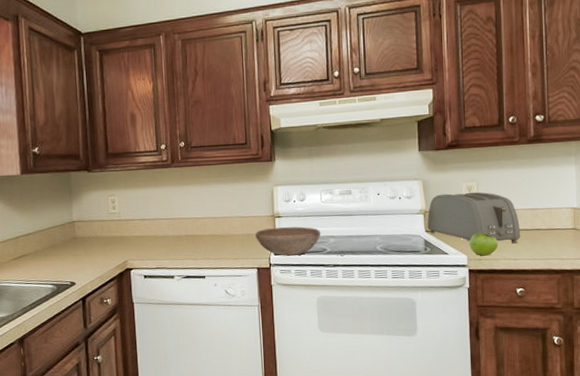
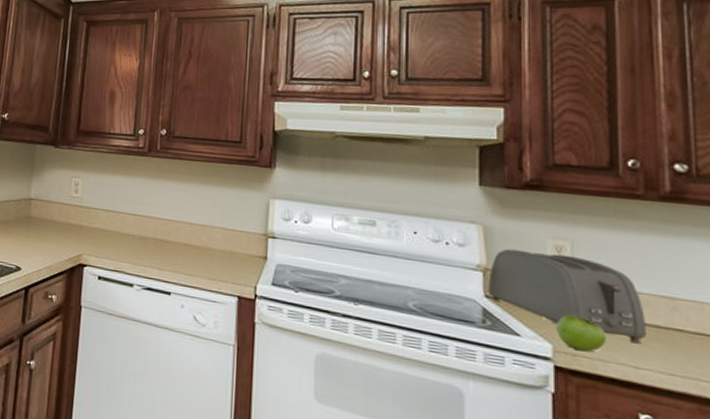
bowl: present [255,226,321,257] -> none [240,249,329,293]

